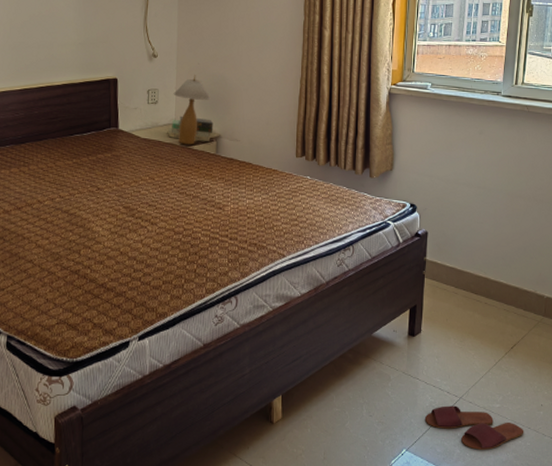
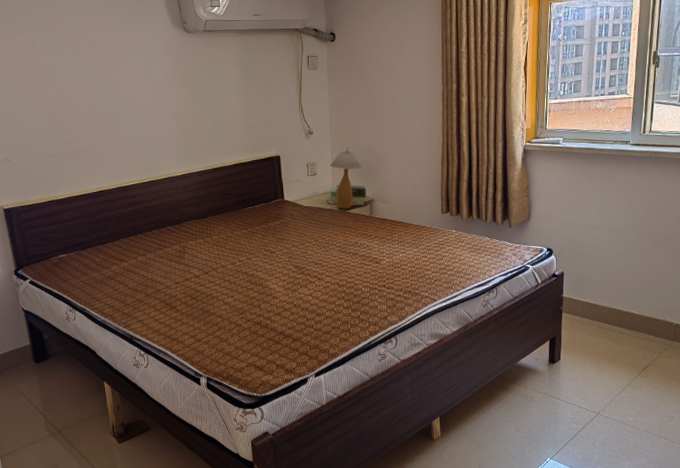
slippers: present [425,405,524,450] -> none [567,420,656,457]

